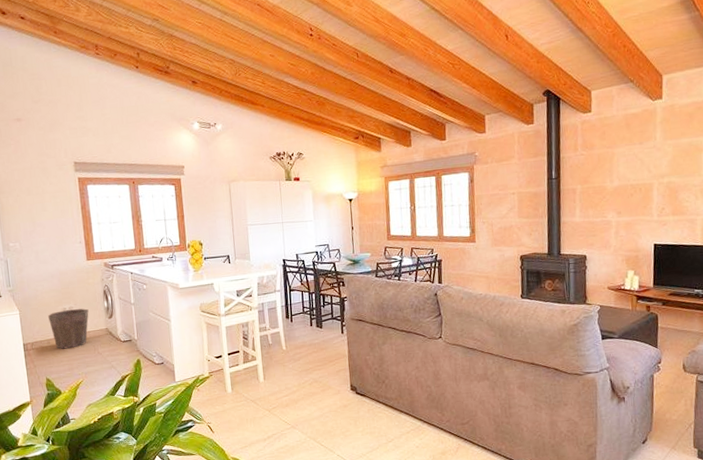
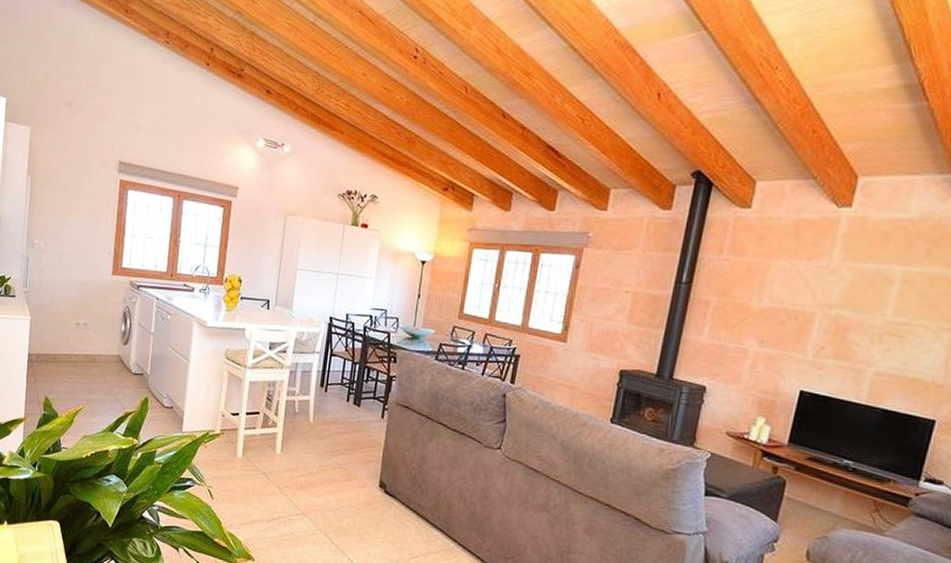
waste bin: present [47,308,89,349] -> none [59,325,104,370]

